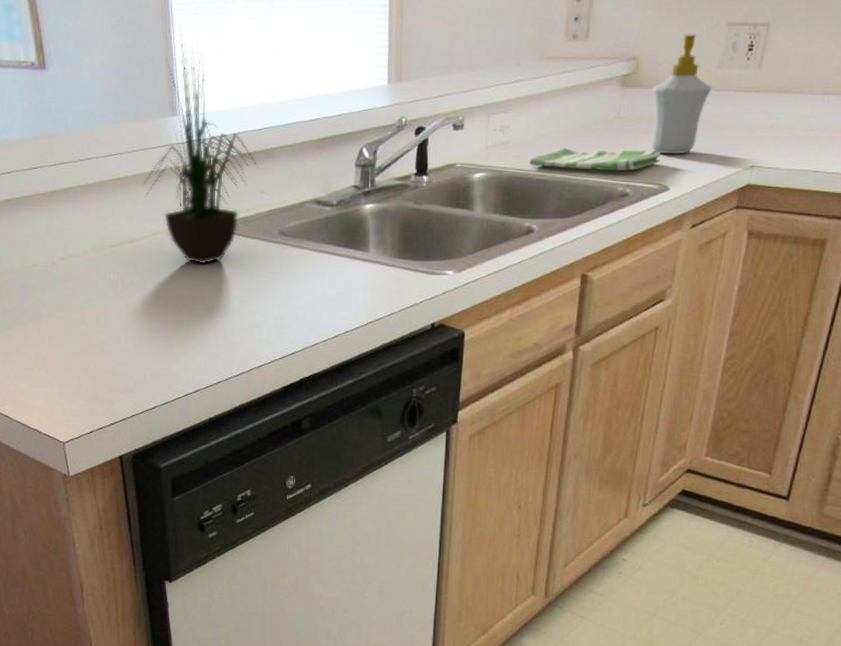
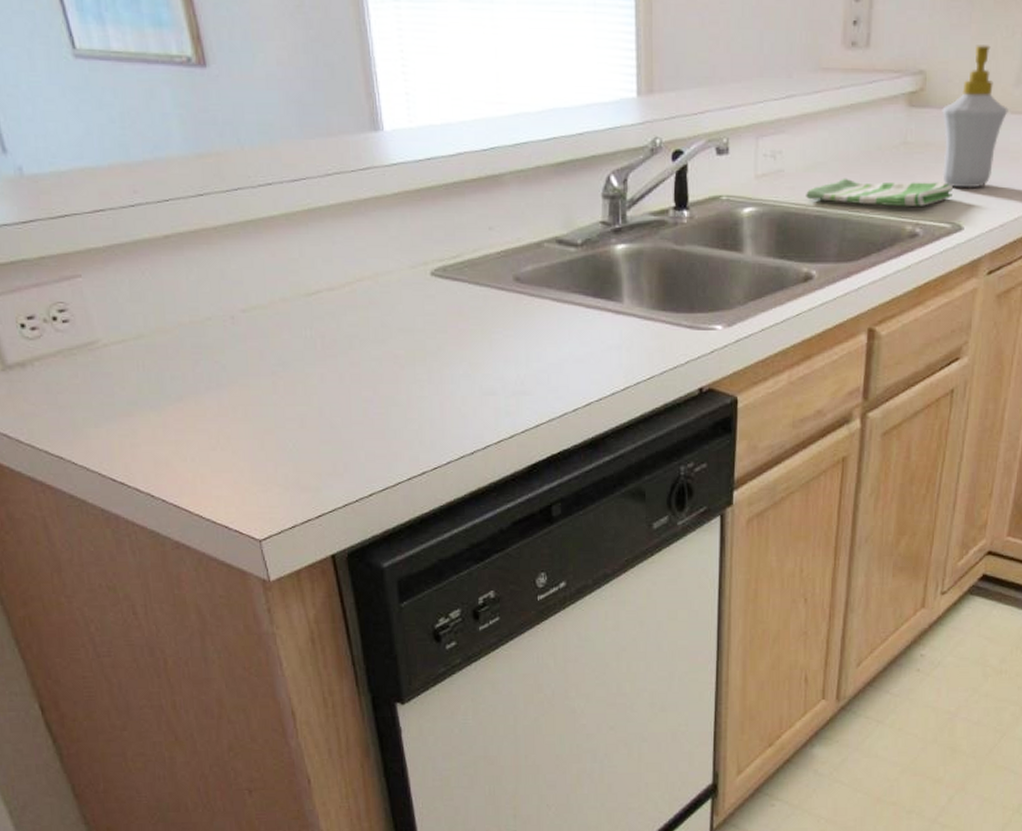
potted plant: present [143,23,259,265] -> none [342,12,485,318]

